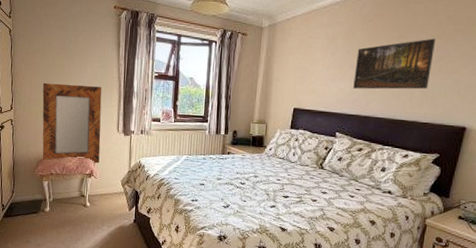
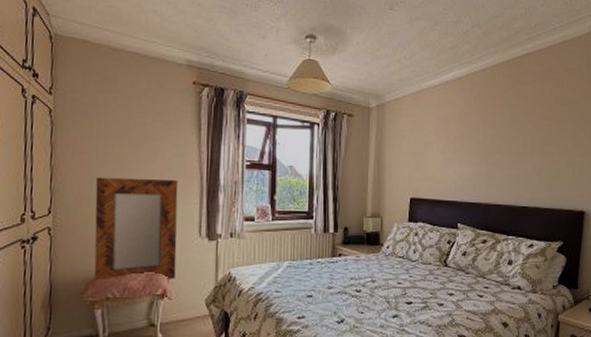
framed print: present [353,38,436,90] -> none [471,119,547,174]

